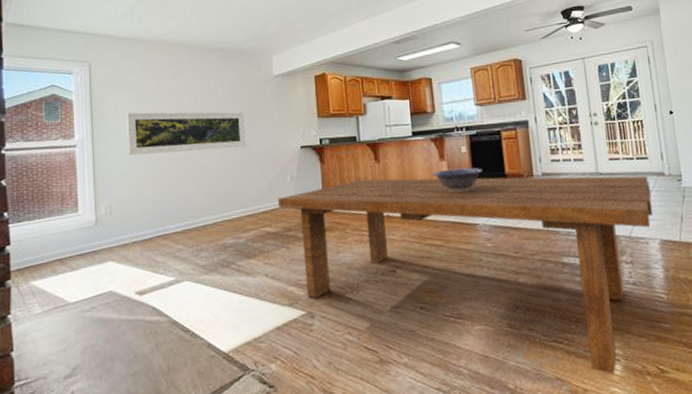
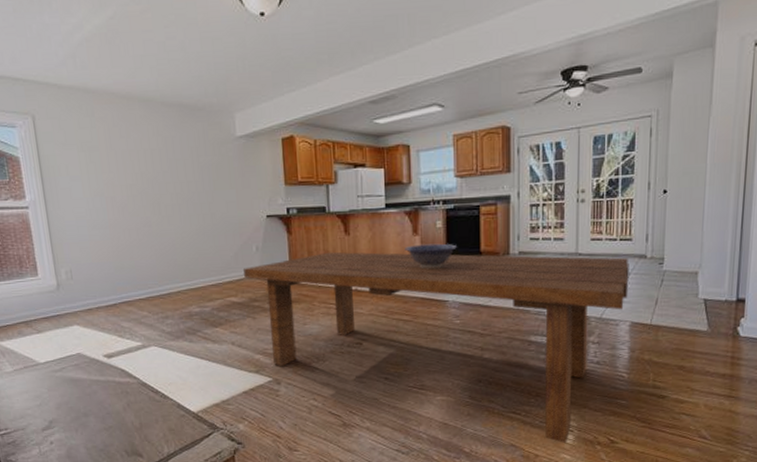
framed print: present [126,112,246,156] -> none [79,172,209,220]

